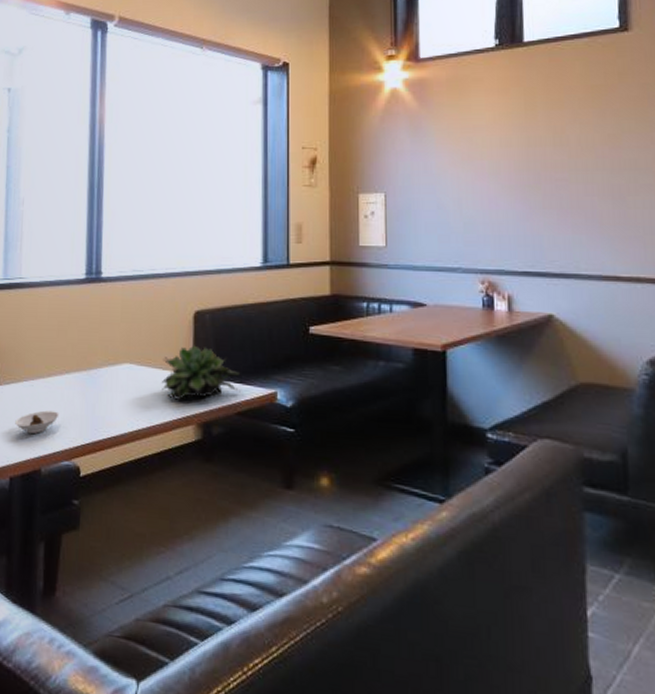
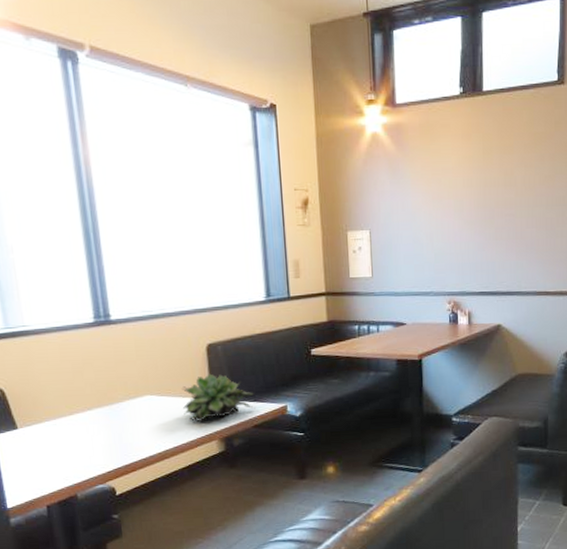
saucer: present [15,410,60,434] -> none [43,444,88,467]

